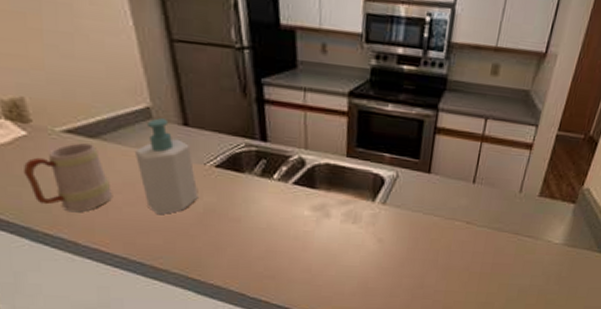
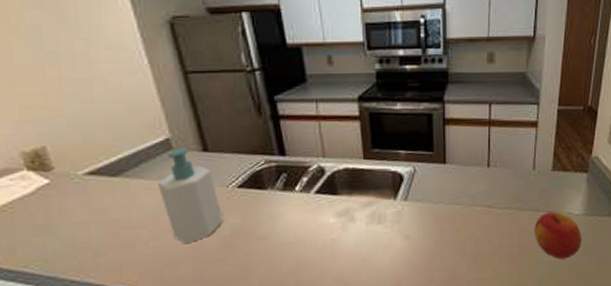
mug: present [22,142,112,213] -> none [46,181,137,255]
apple: none [509,236,558,285] -> present [534,211,582,260]

